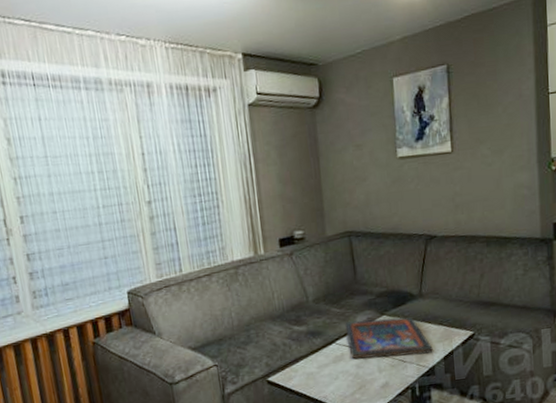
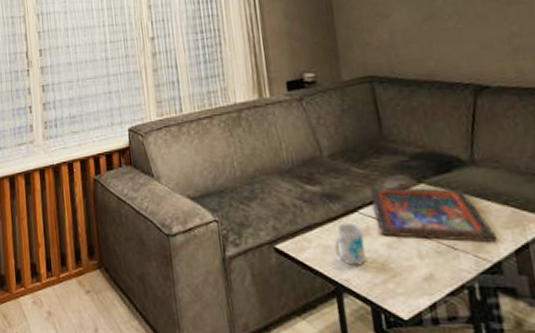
mug: none [315,352,340,385] -> present [334,222,367,266]

